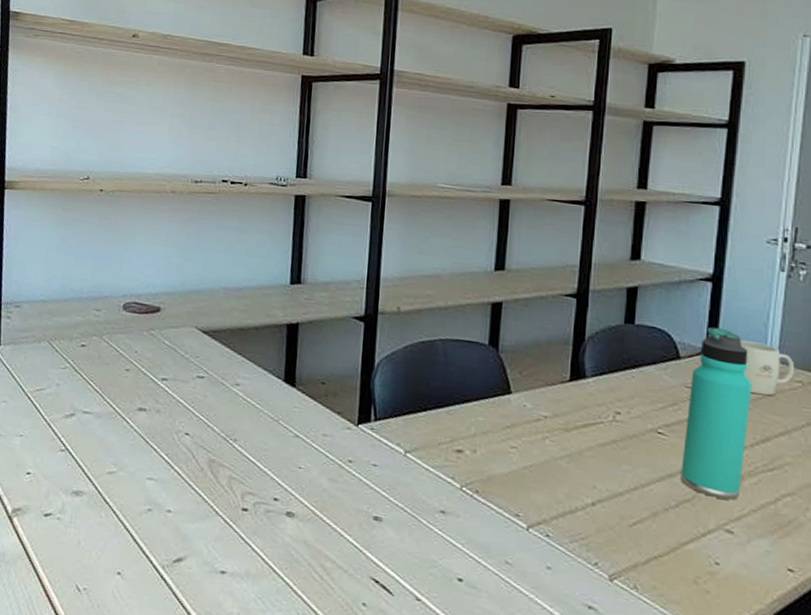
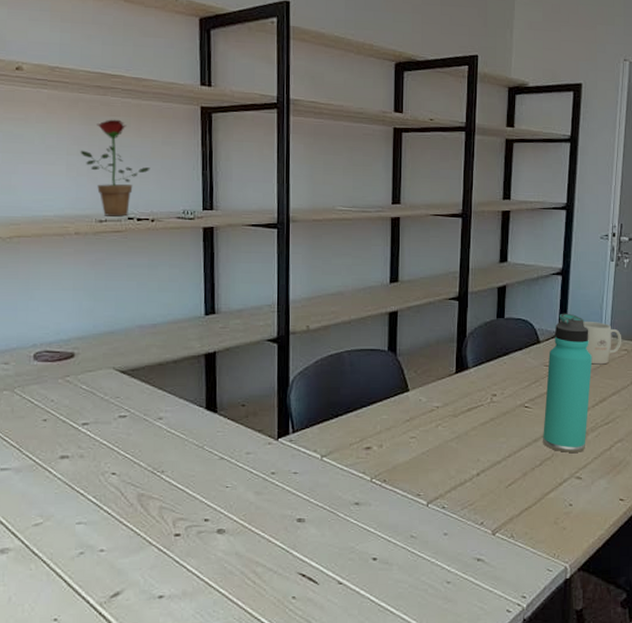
decorative plant: none [182,85,248,179] -> present [80,119,150,217]

